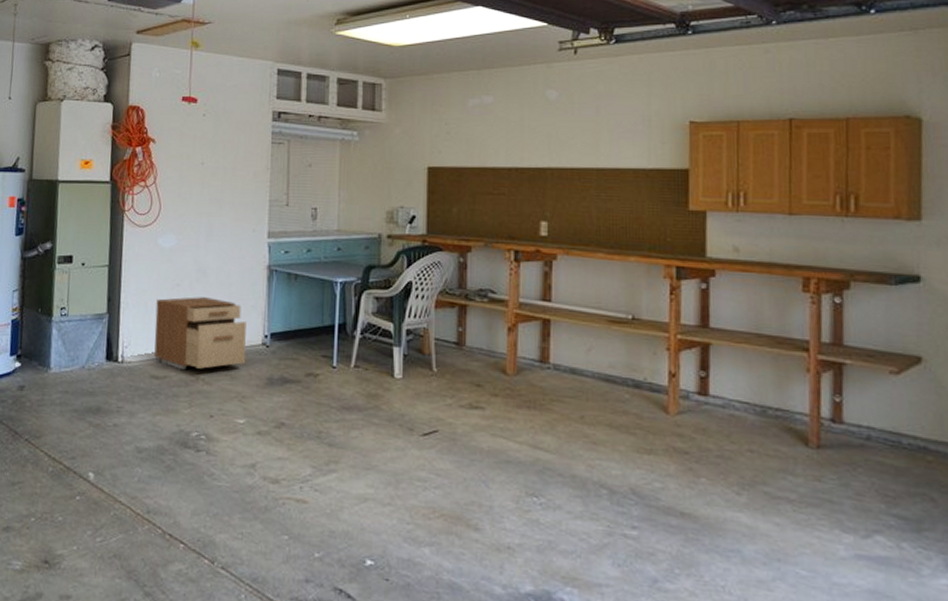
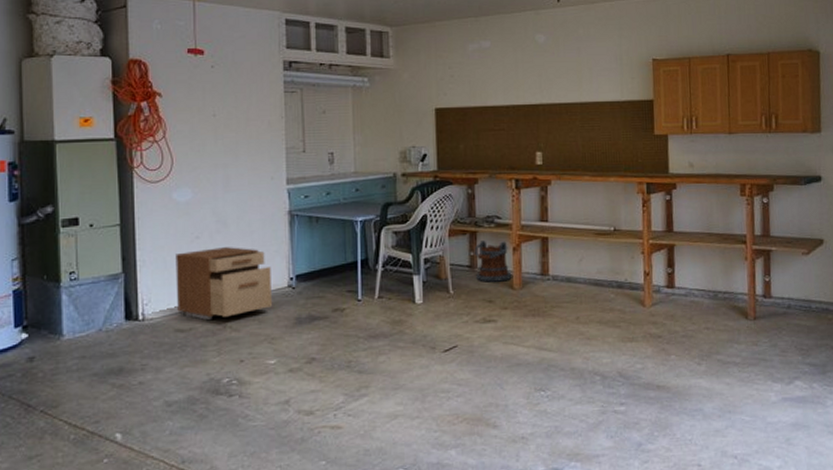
bucket: none [463,316,505,365] -> present [474,241,512,282]

